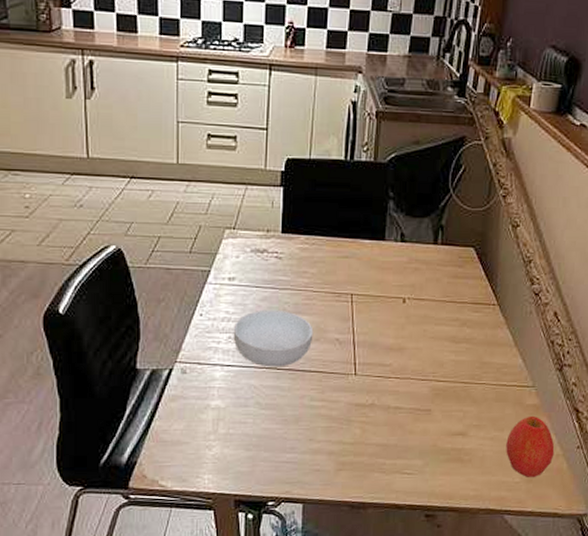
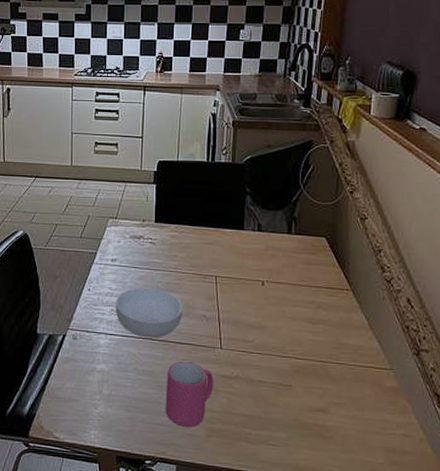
mug: none [291,391,347,464] -> present [165,361,214,428]
apple: present [506,415,555,478] -> none [367,397,418,461]

